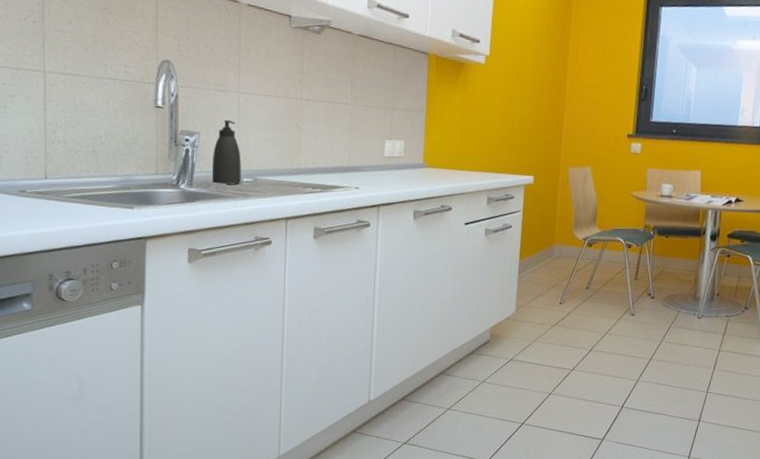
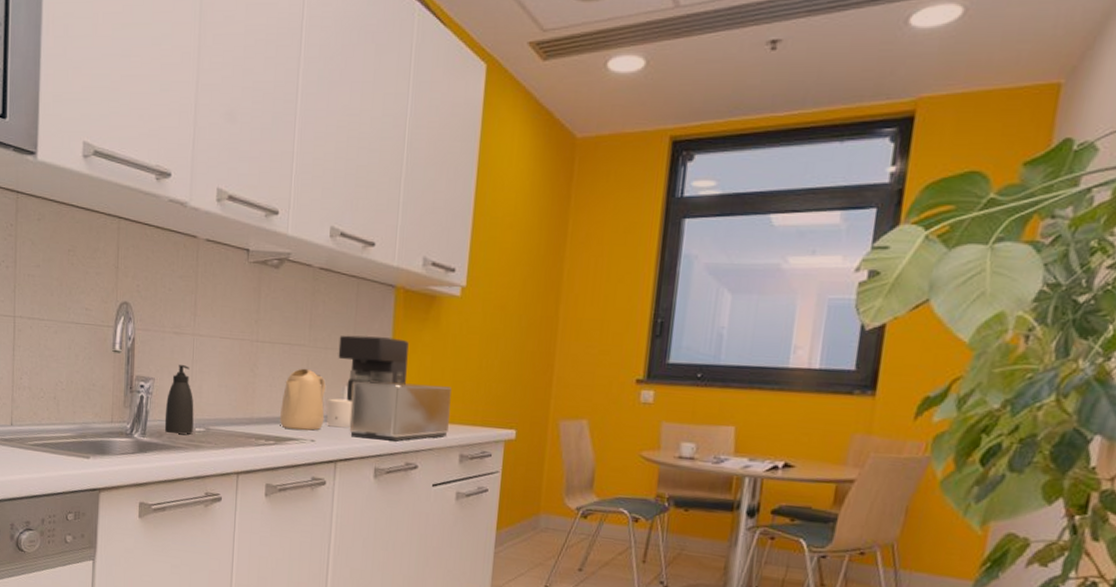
kettle: none [326,124,368,179] -> present [280,368,326,431]
mug: none [369,151,392,177] -> present [326,399,352,429]
coffee maker: none [378,95,441,153] -> present [338,335,409,401]
toaster: none [390,135,479,187] -> present [349,381,452,442]

